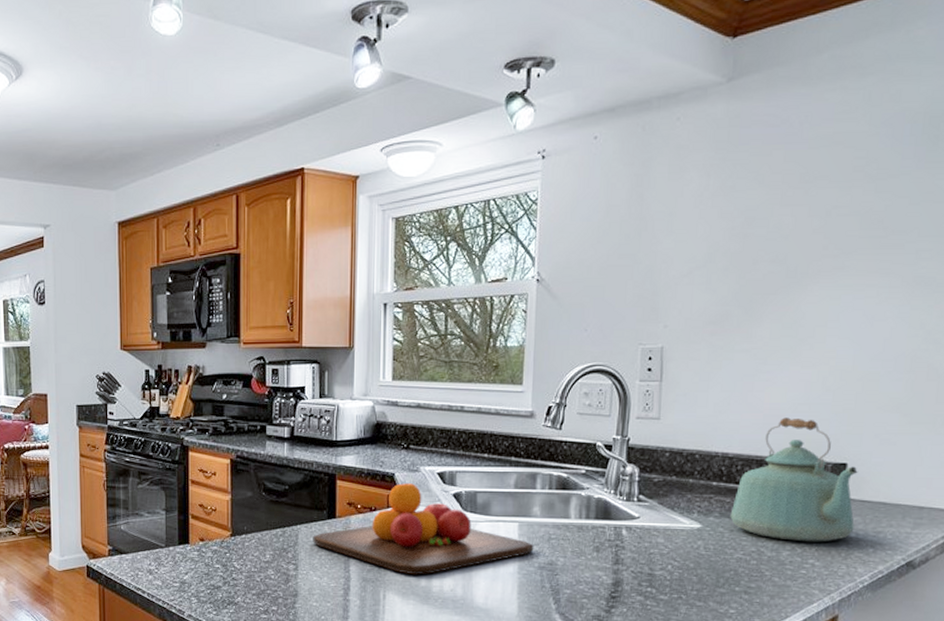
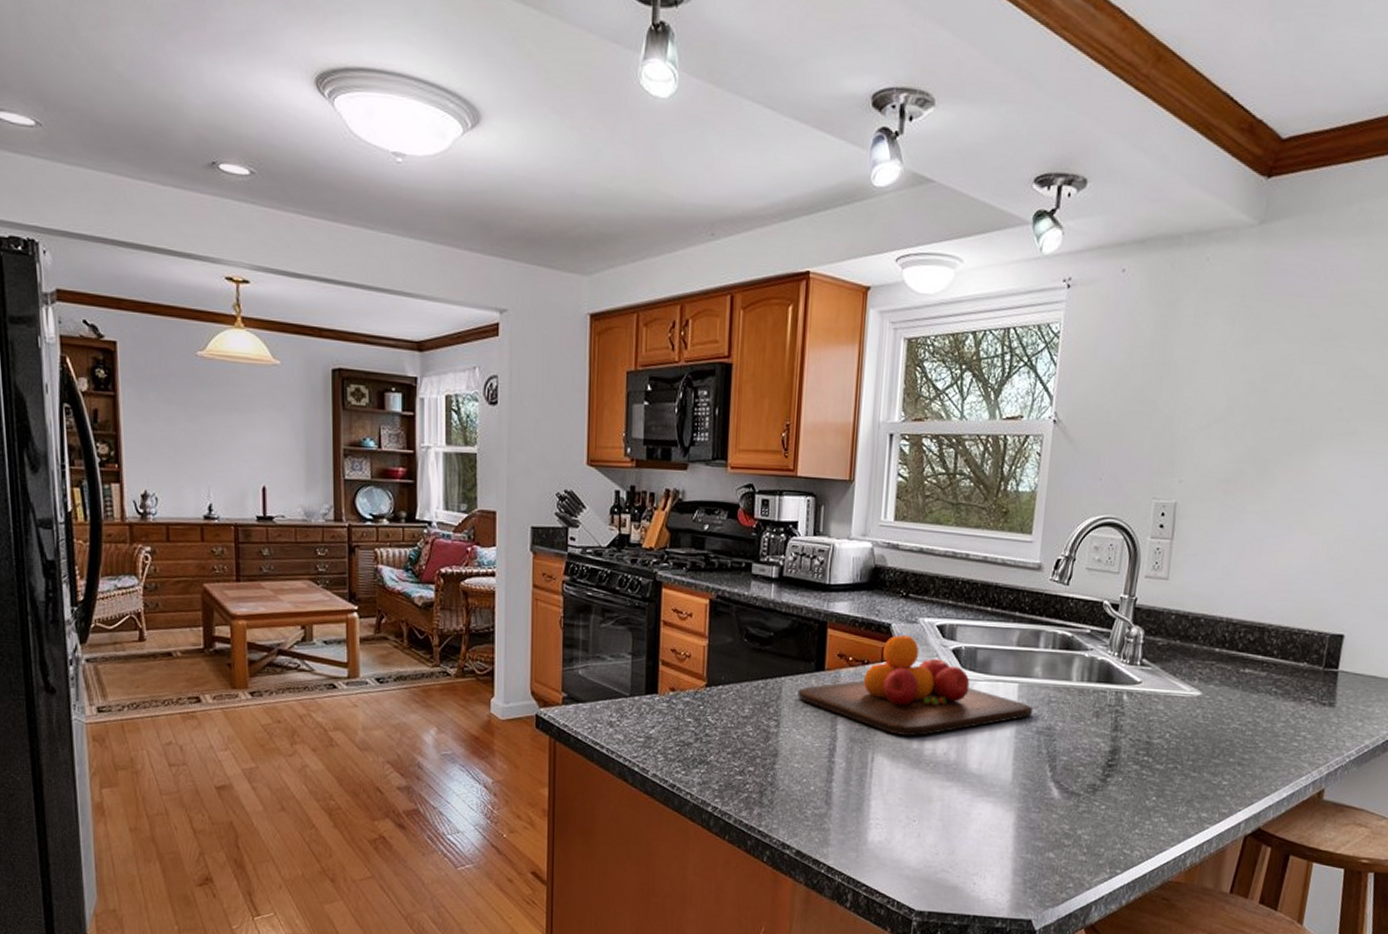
kettle: present [730,417,858,542] -> none [1229,584,1354,715]

